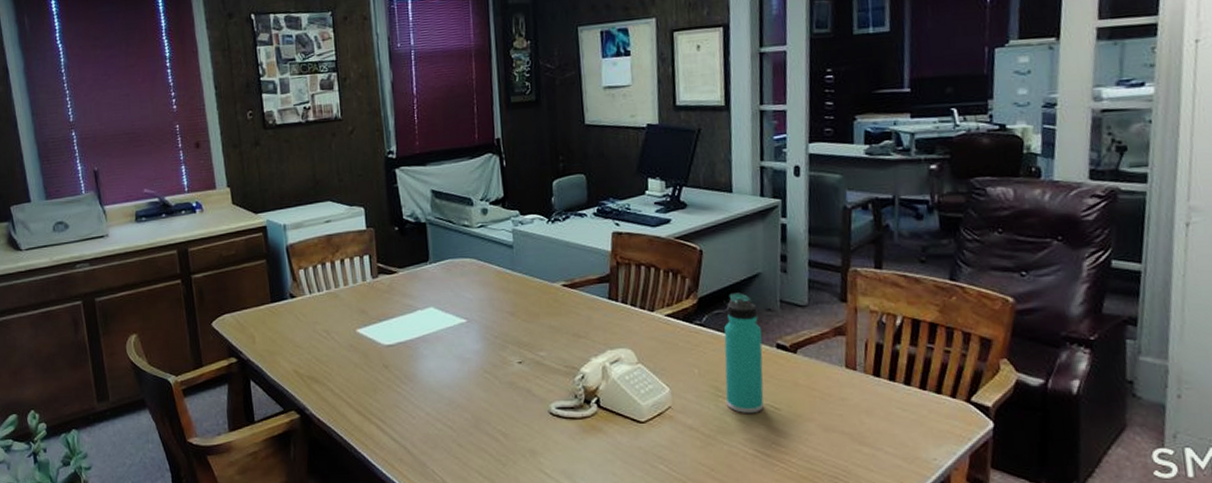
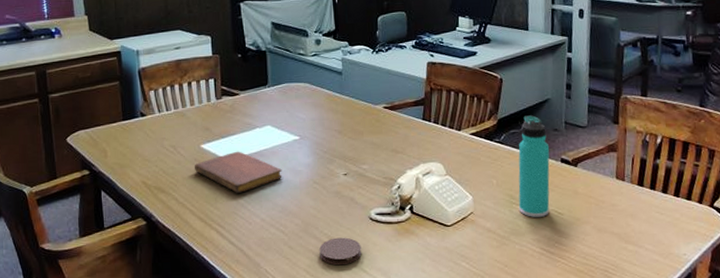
notebook: none [349,336,449,383] -> present [194,151,282,193]
coaster: none [492,434,541,467] -> present [319,237,362,266]

